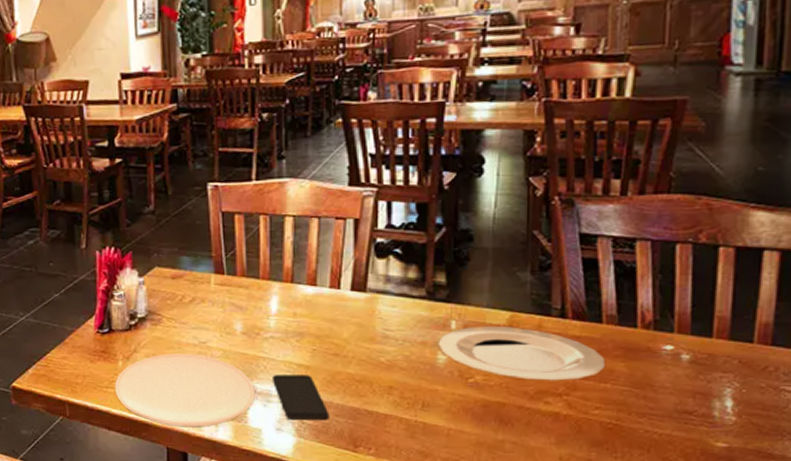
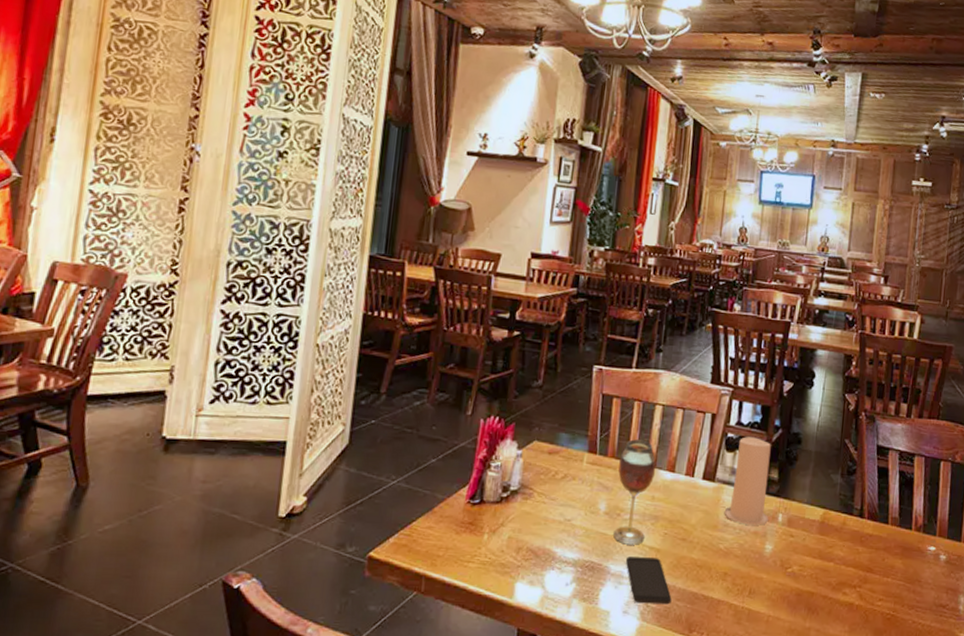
plate: present [115,353,255,428] -> none [476,529,609,608]
wineglass: none [251,255,294,363] -> present [613,439,656,545]
candle: none [381,239,439,335] -> present [724,437,771,525]
plate: present [438,325,606,381] -> none [766,520,889,574]

